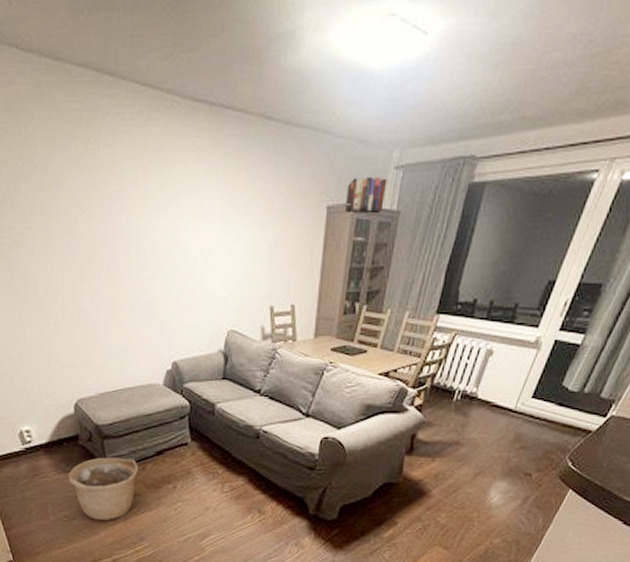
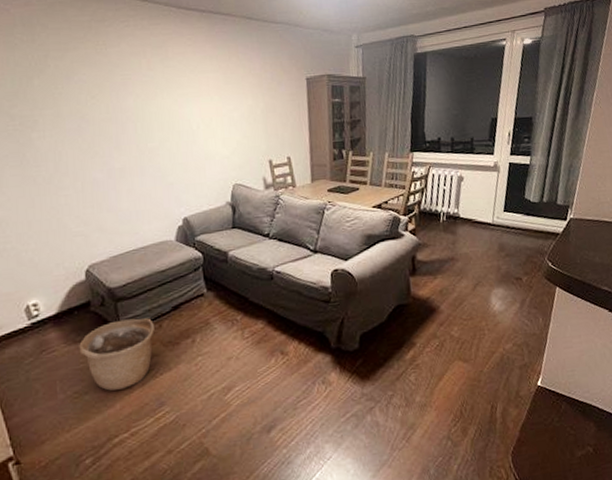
books: present [344,178,387,214] -> none [320,54,352,81]

